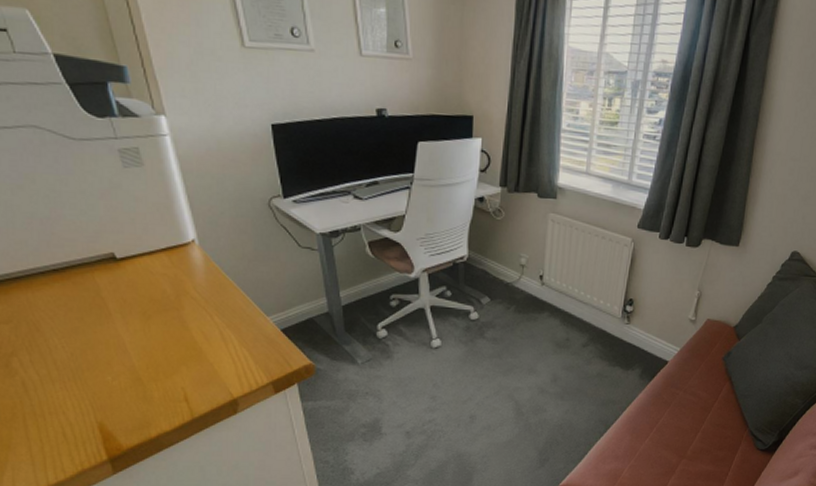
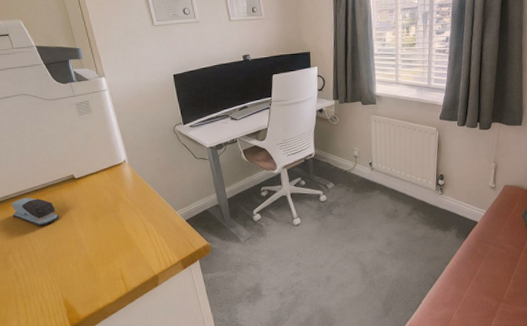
stapler: none [14,278,93,321] -> present [11,197,60,226]

